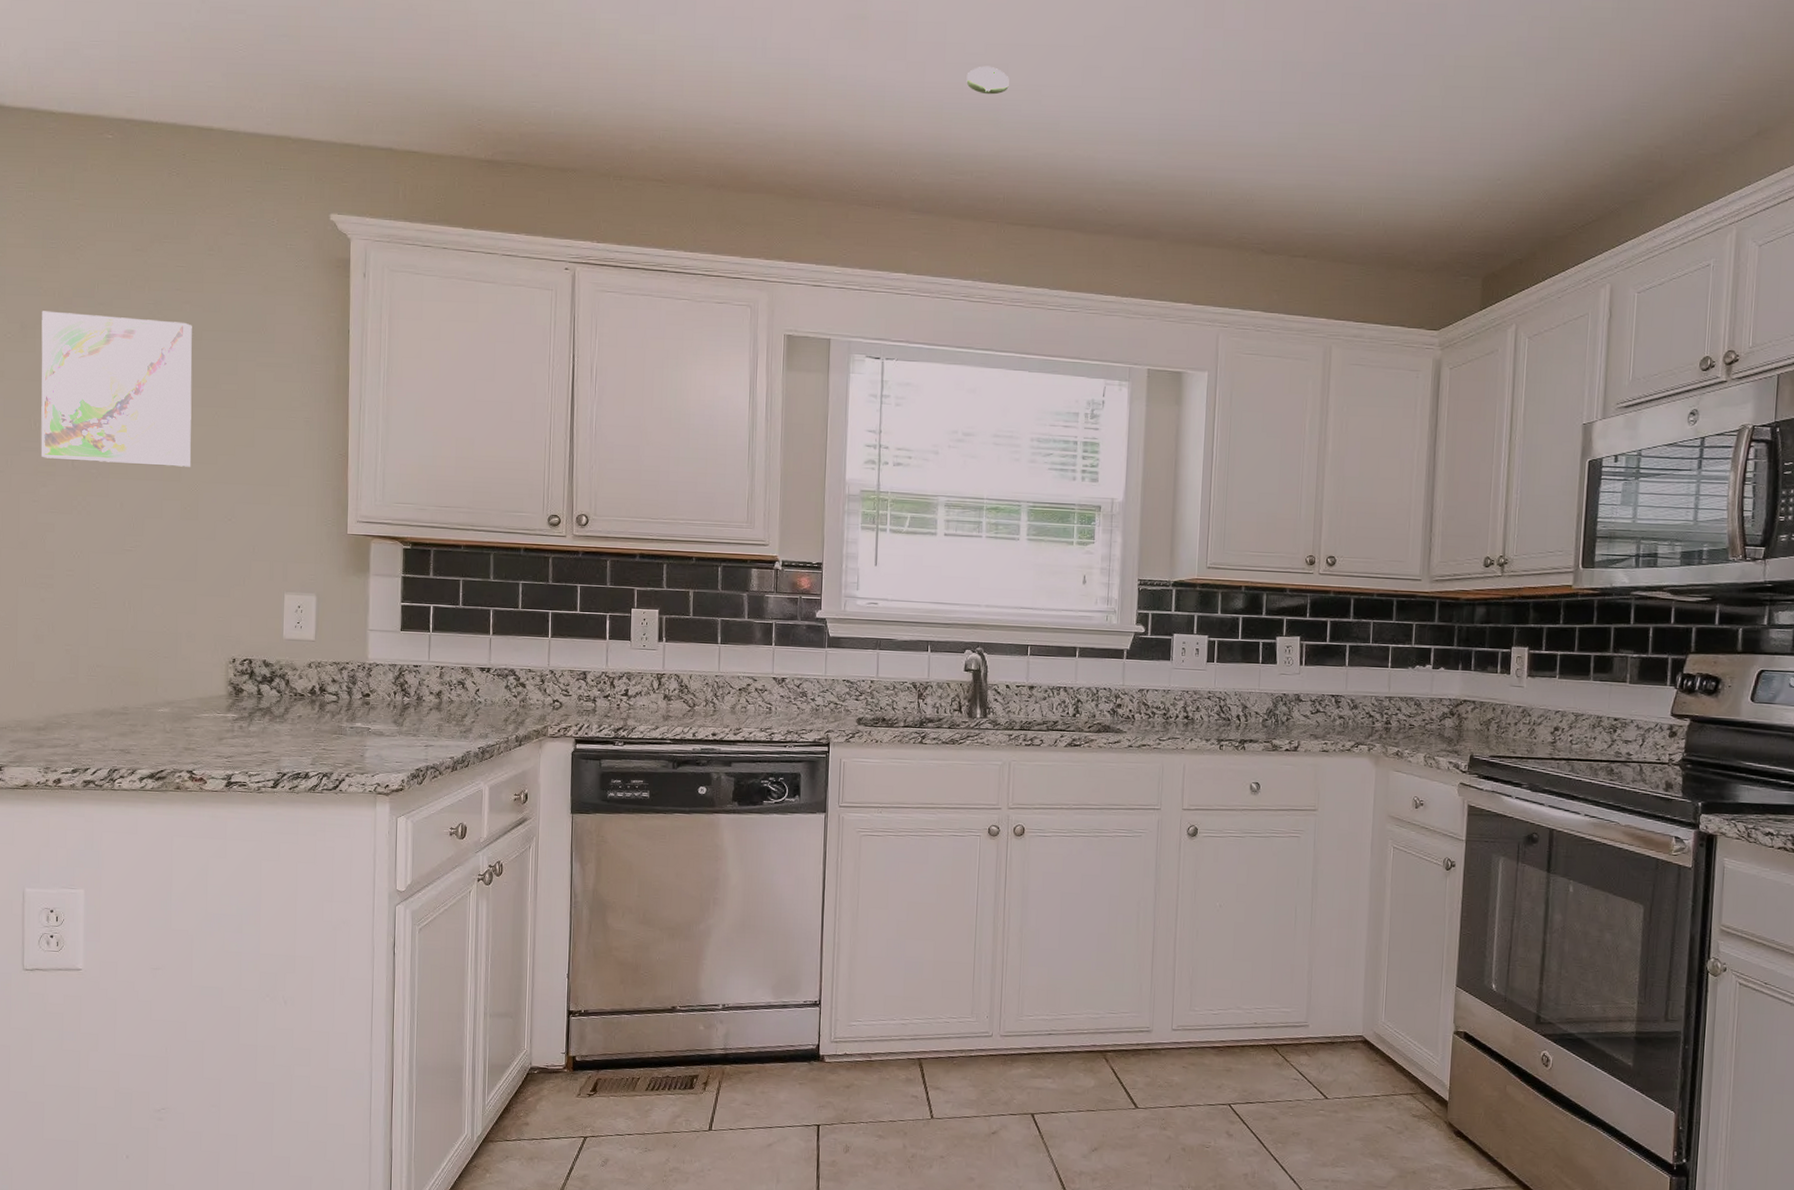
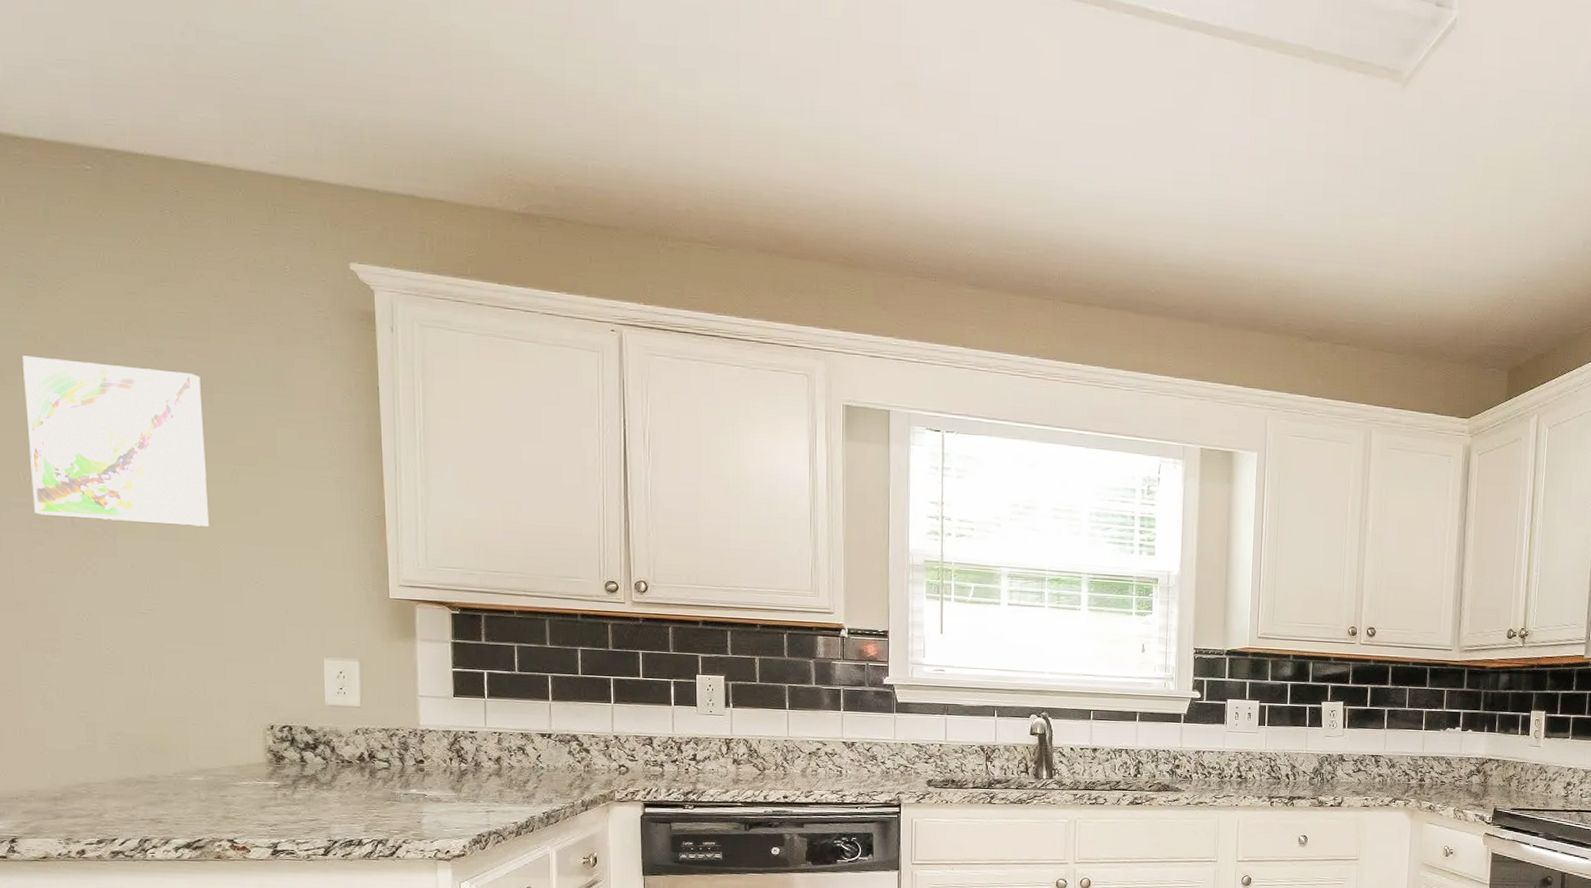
smoke detector: present [966,66,1009,95] -> none [1020,141,1062,172]

